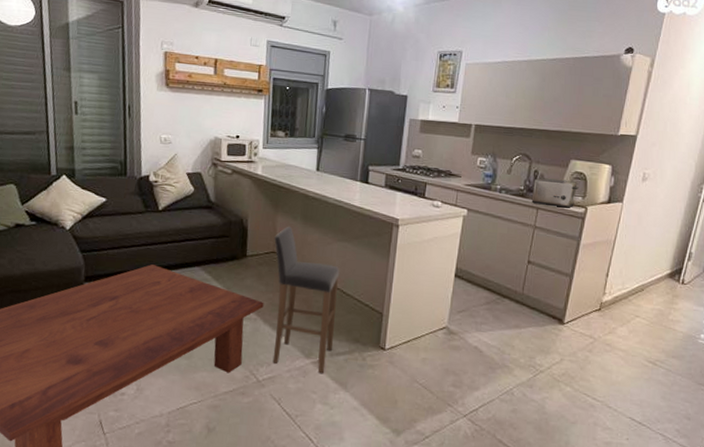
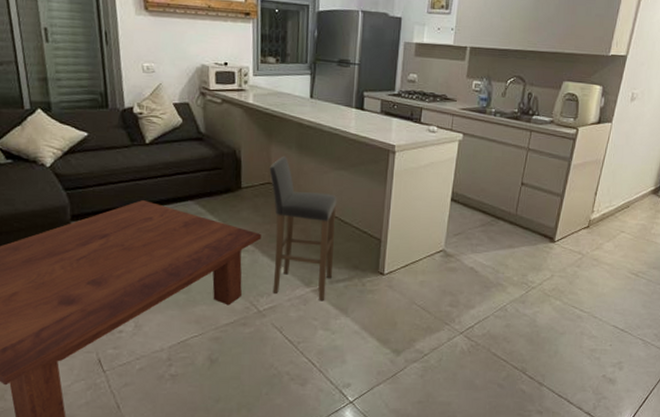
toaster: present [531,177,579,209] -> none [525,100,571,131]

